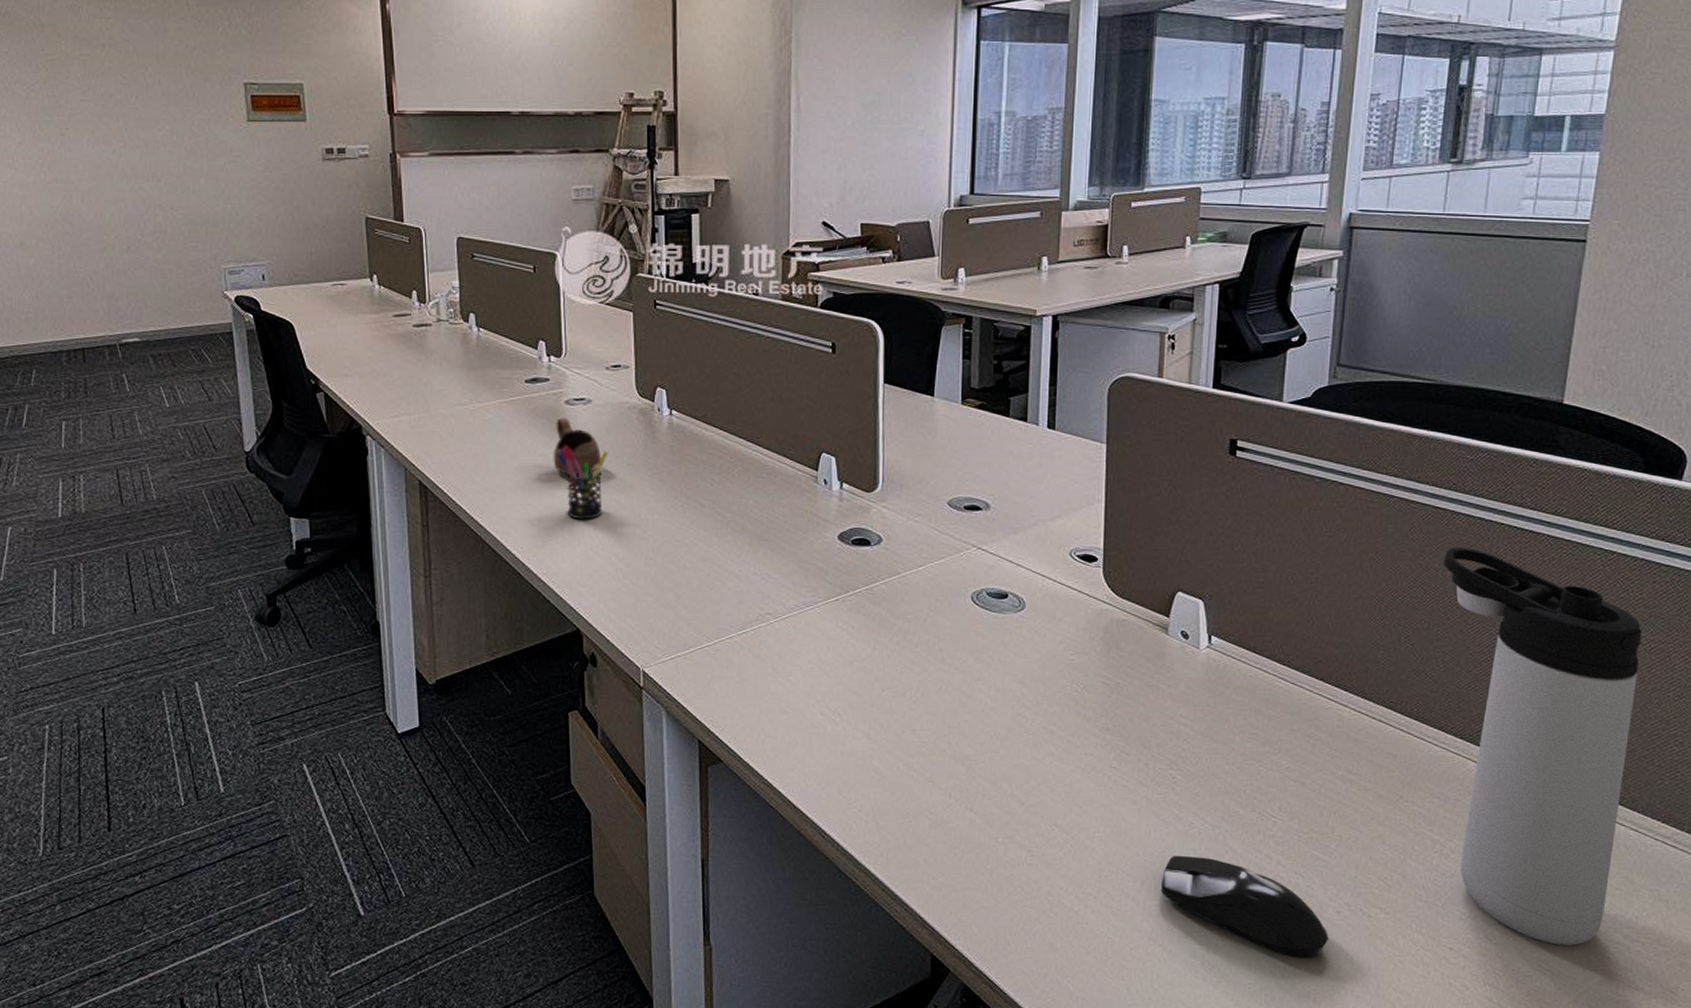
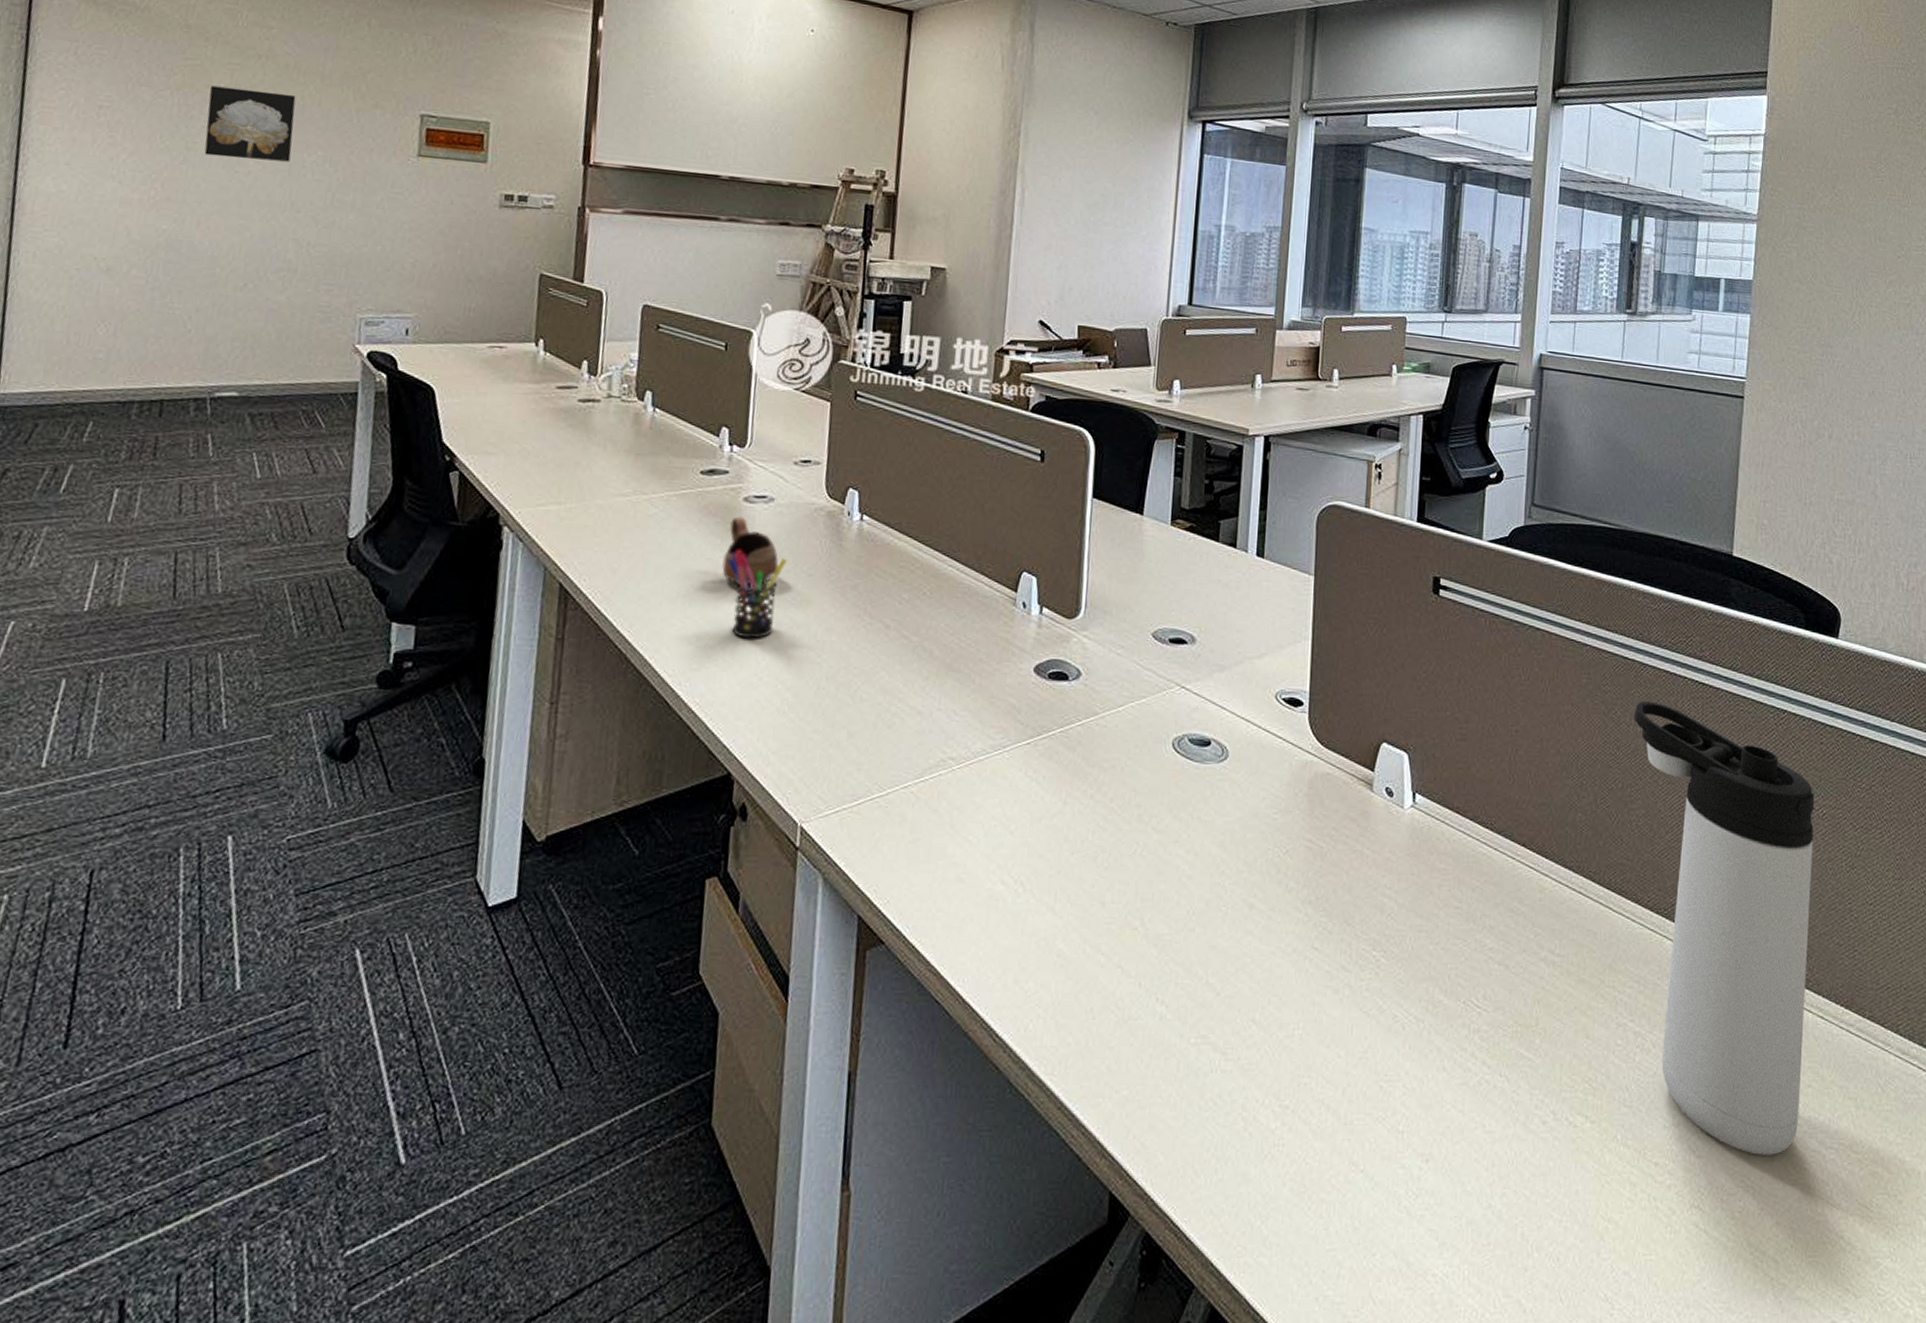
wall art: none [69,76,144,139] -> present [204,85,296,162]
computer mouse: present [1160,855,1328,958] -> none [1362,1055,1535,1182]

